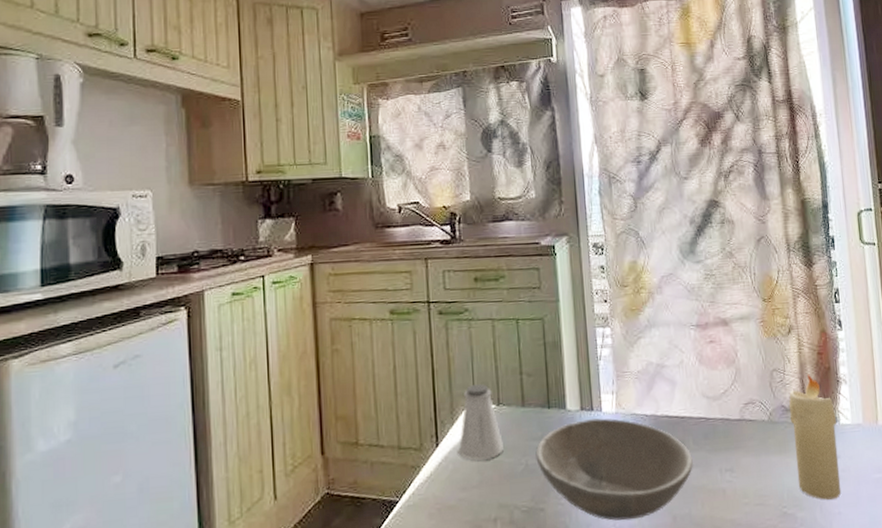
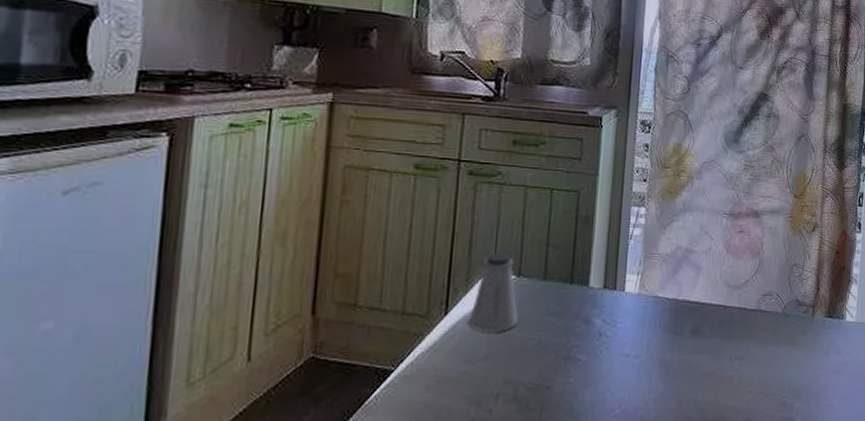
soup bowl: present [535,418,693,521] -> none [550,298,706,403]
candle: present [788,374,842,500] -> none [799,271,843,392]

